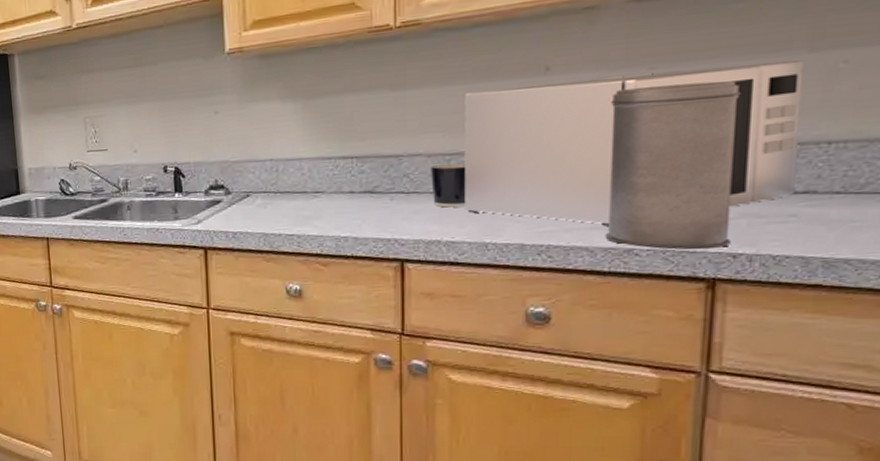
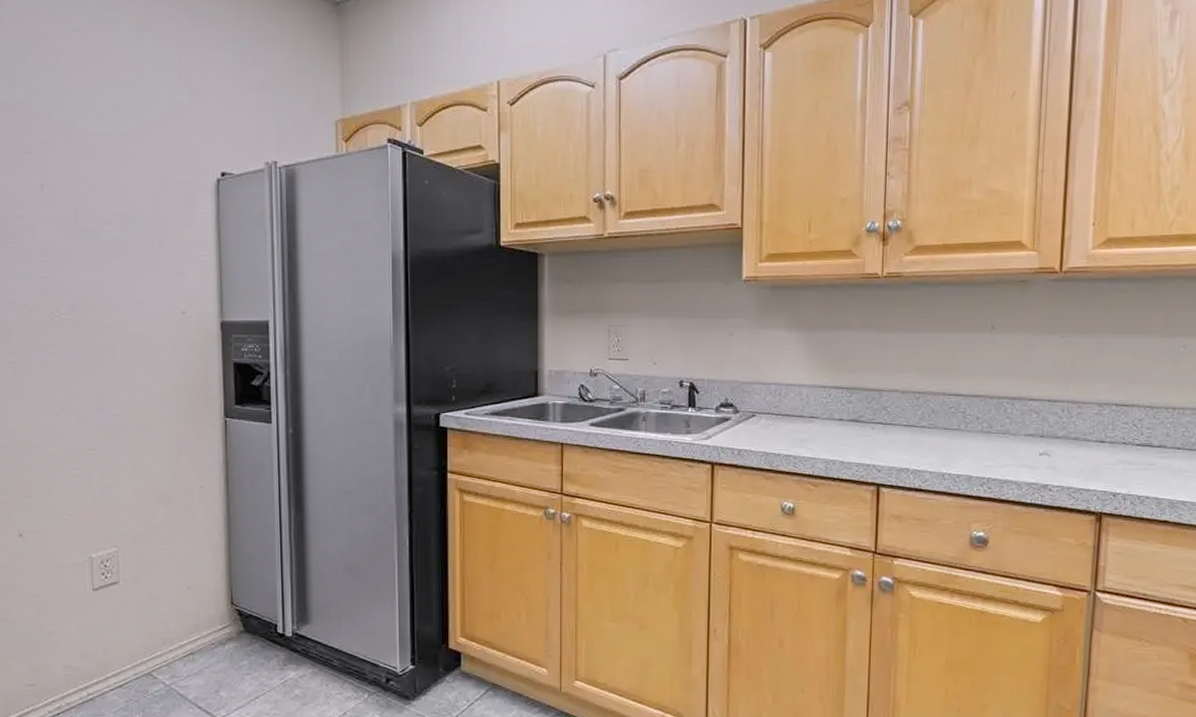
mug: present [429,163,466,208] -> none [903,401,931,440]
microwave: present [465,60,805,226] -> none [928,340,1160,464]
canister: present [605,80,741,250] -> none [1028,350,1121,488]

